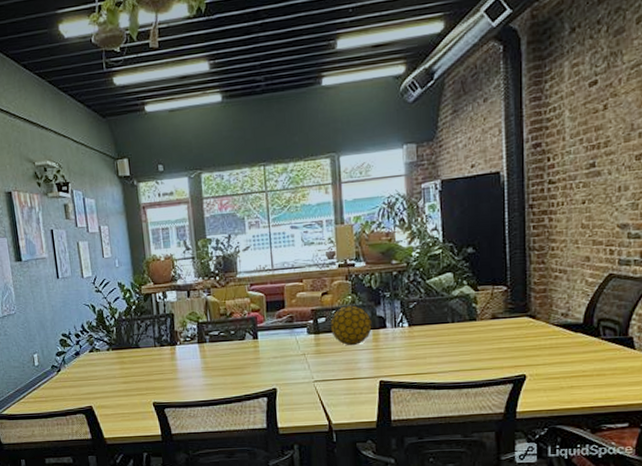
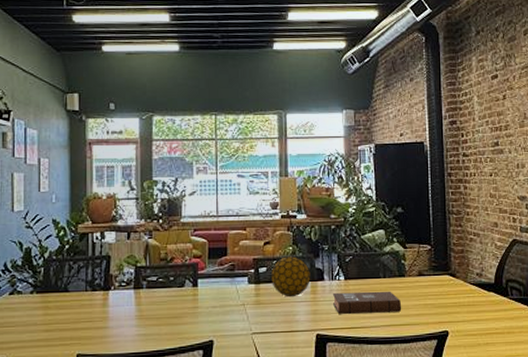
book: none [395,336,473,361] -> present [332,291,402,314]

